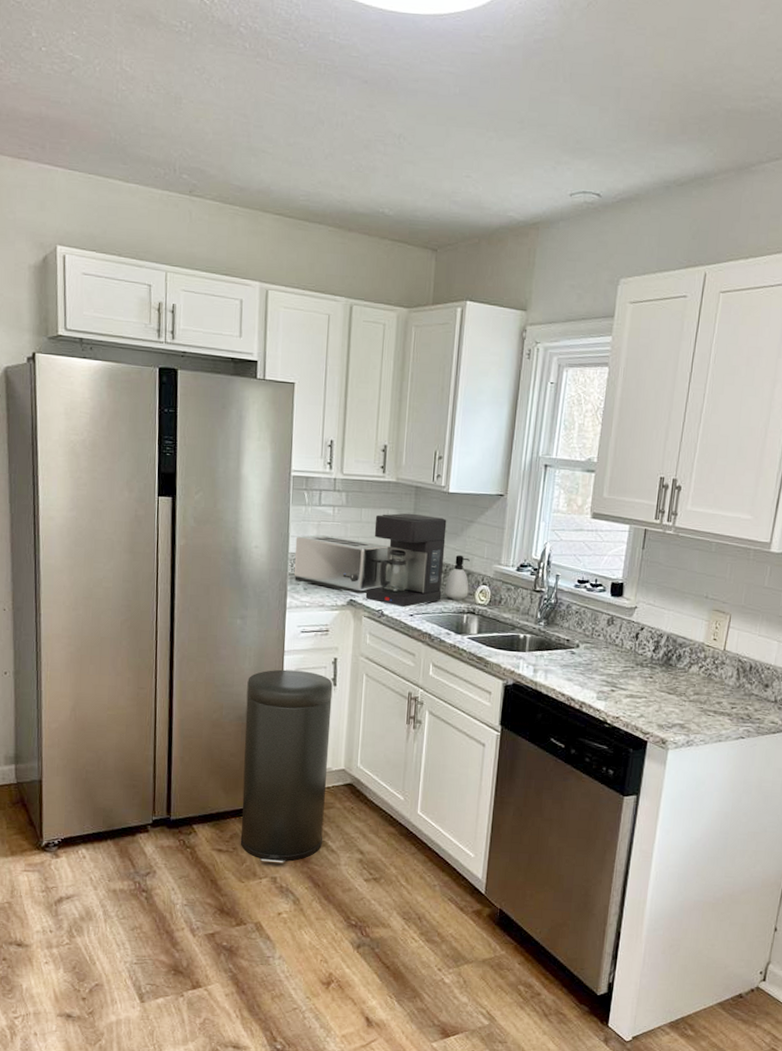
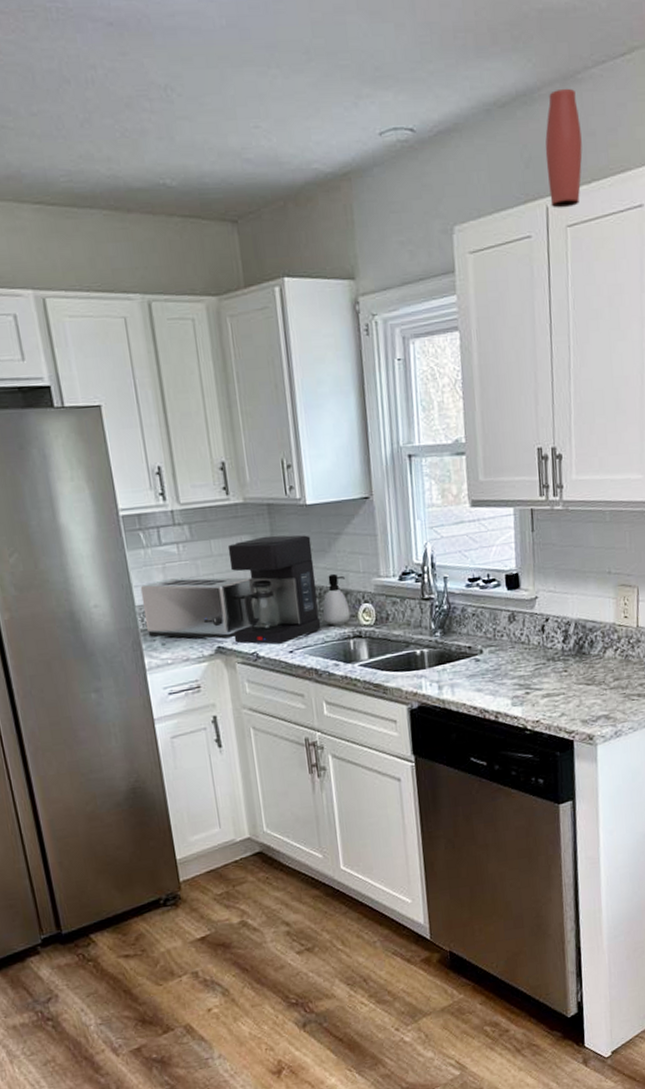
pedal bin: present [240,669,333,865] -> none [118,737,242,959]
vase: none [709,176,748,277] -> present [545,88,583,208]

